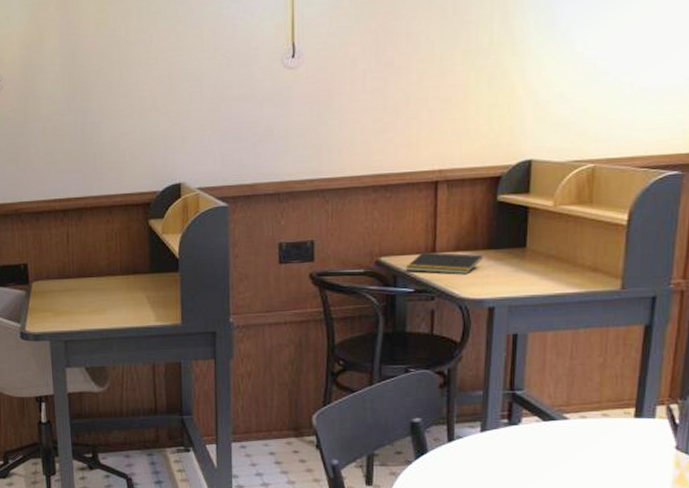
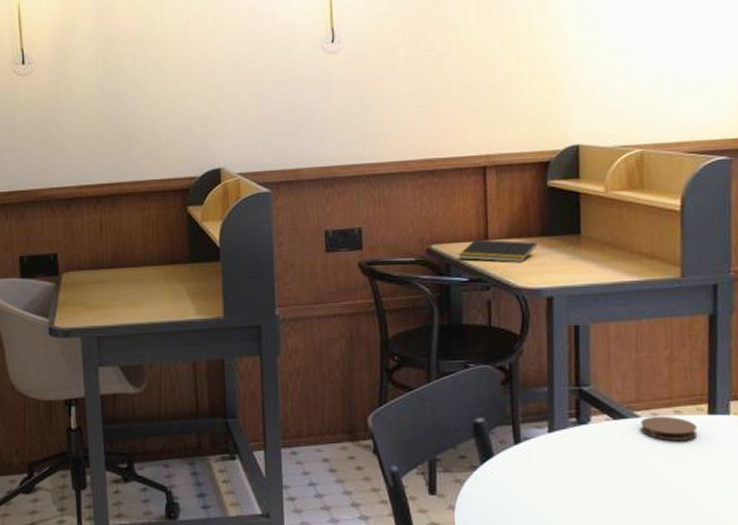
coaster: none [567,418,623,441] -> present [640,415,698,440]

